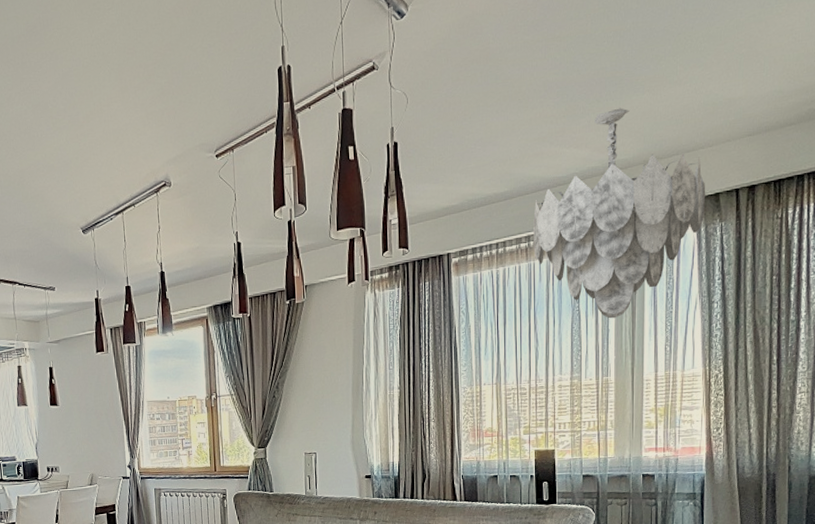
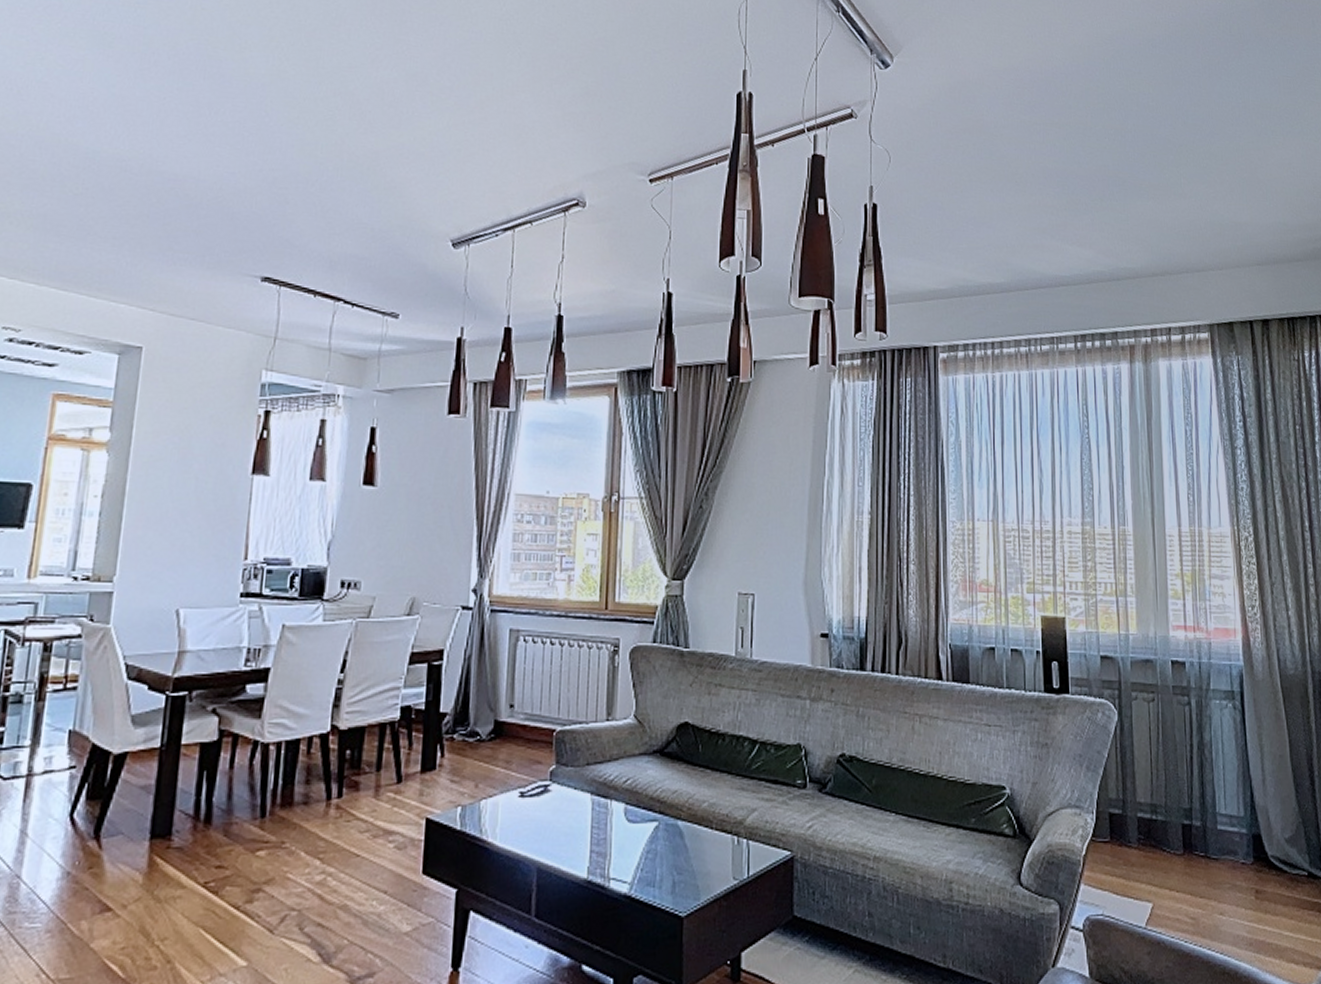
chandelier: present [532,108,706,319] -> none [1033,211,1220,453]

